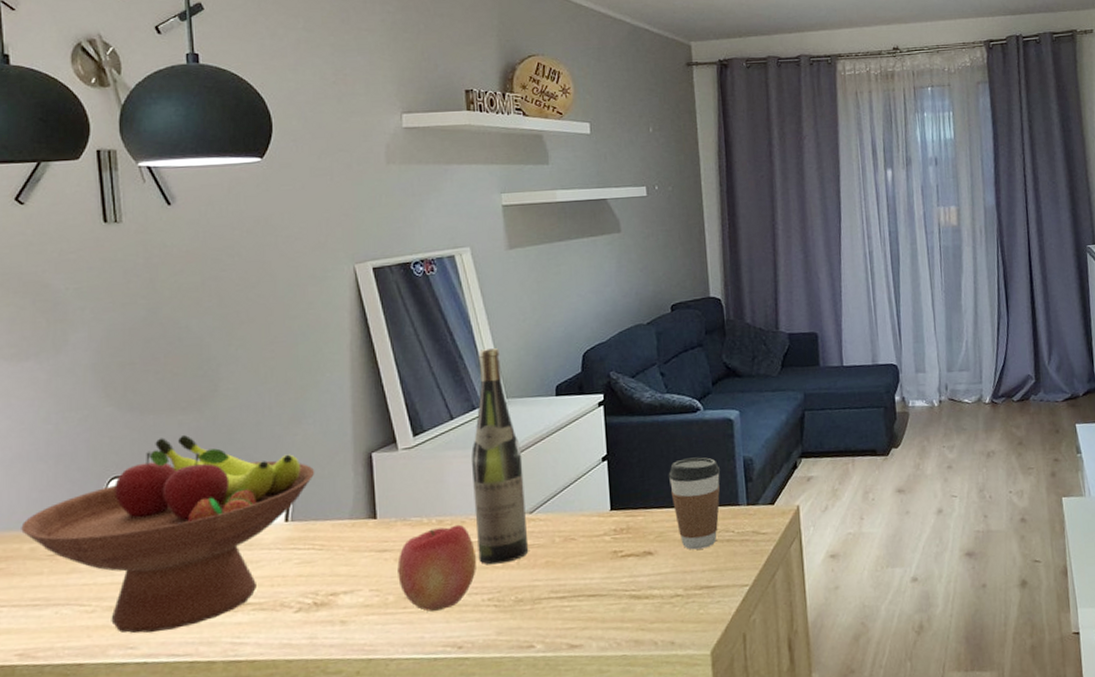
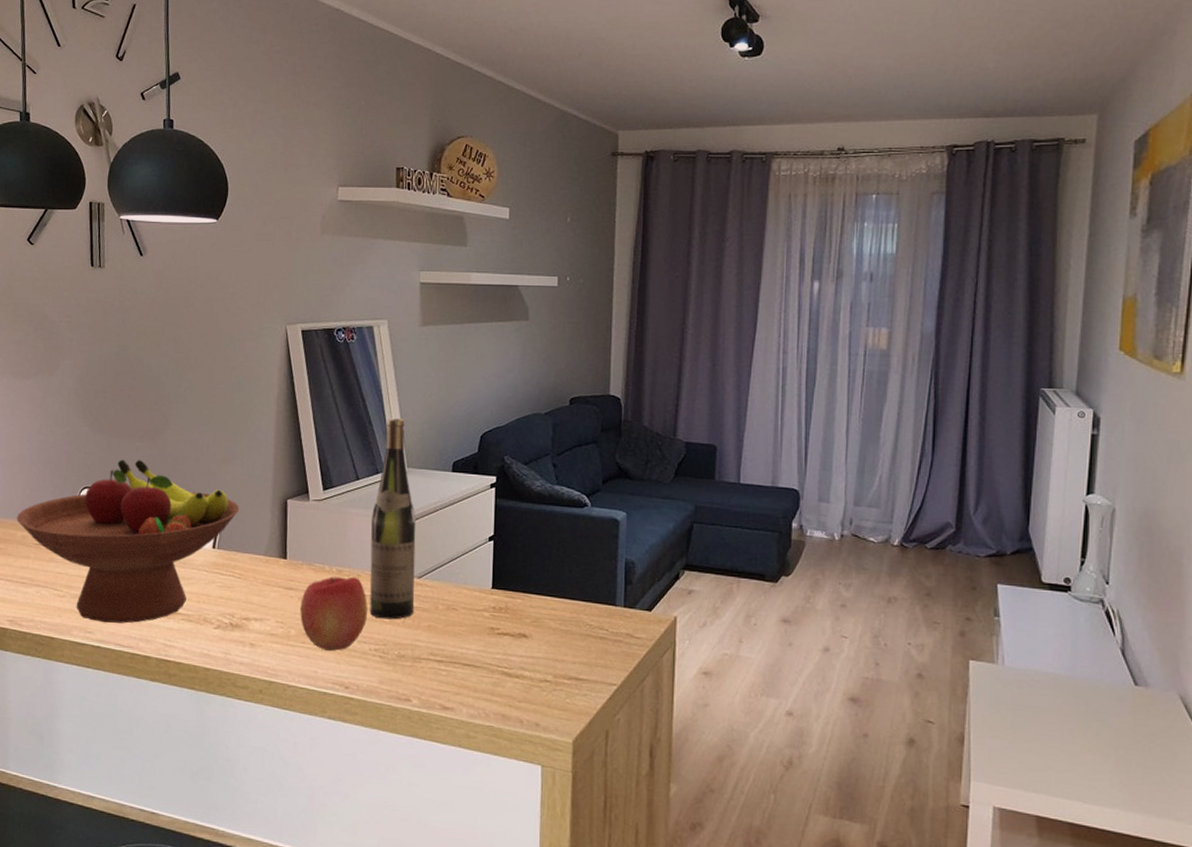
coffee cup: present [668,457,721,550] -> none [550,551,602,641]

